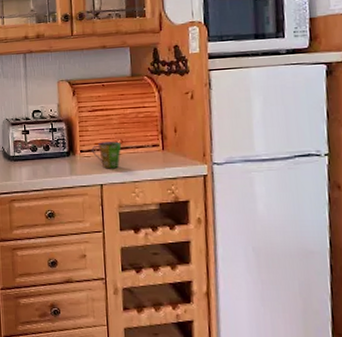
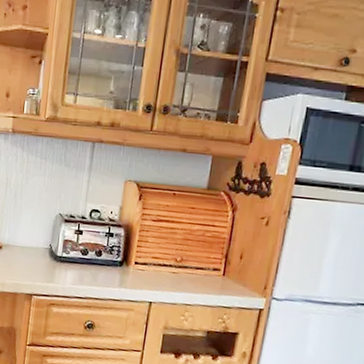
cup: present [91,141,122,169] -> none [147,256,181,288]

